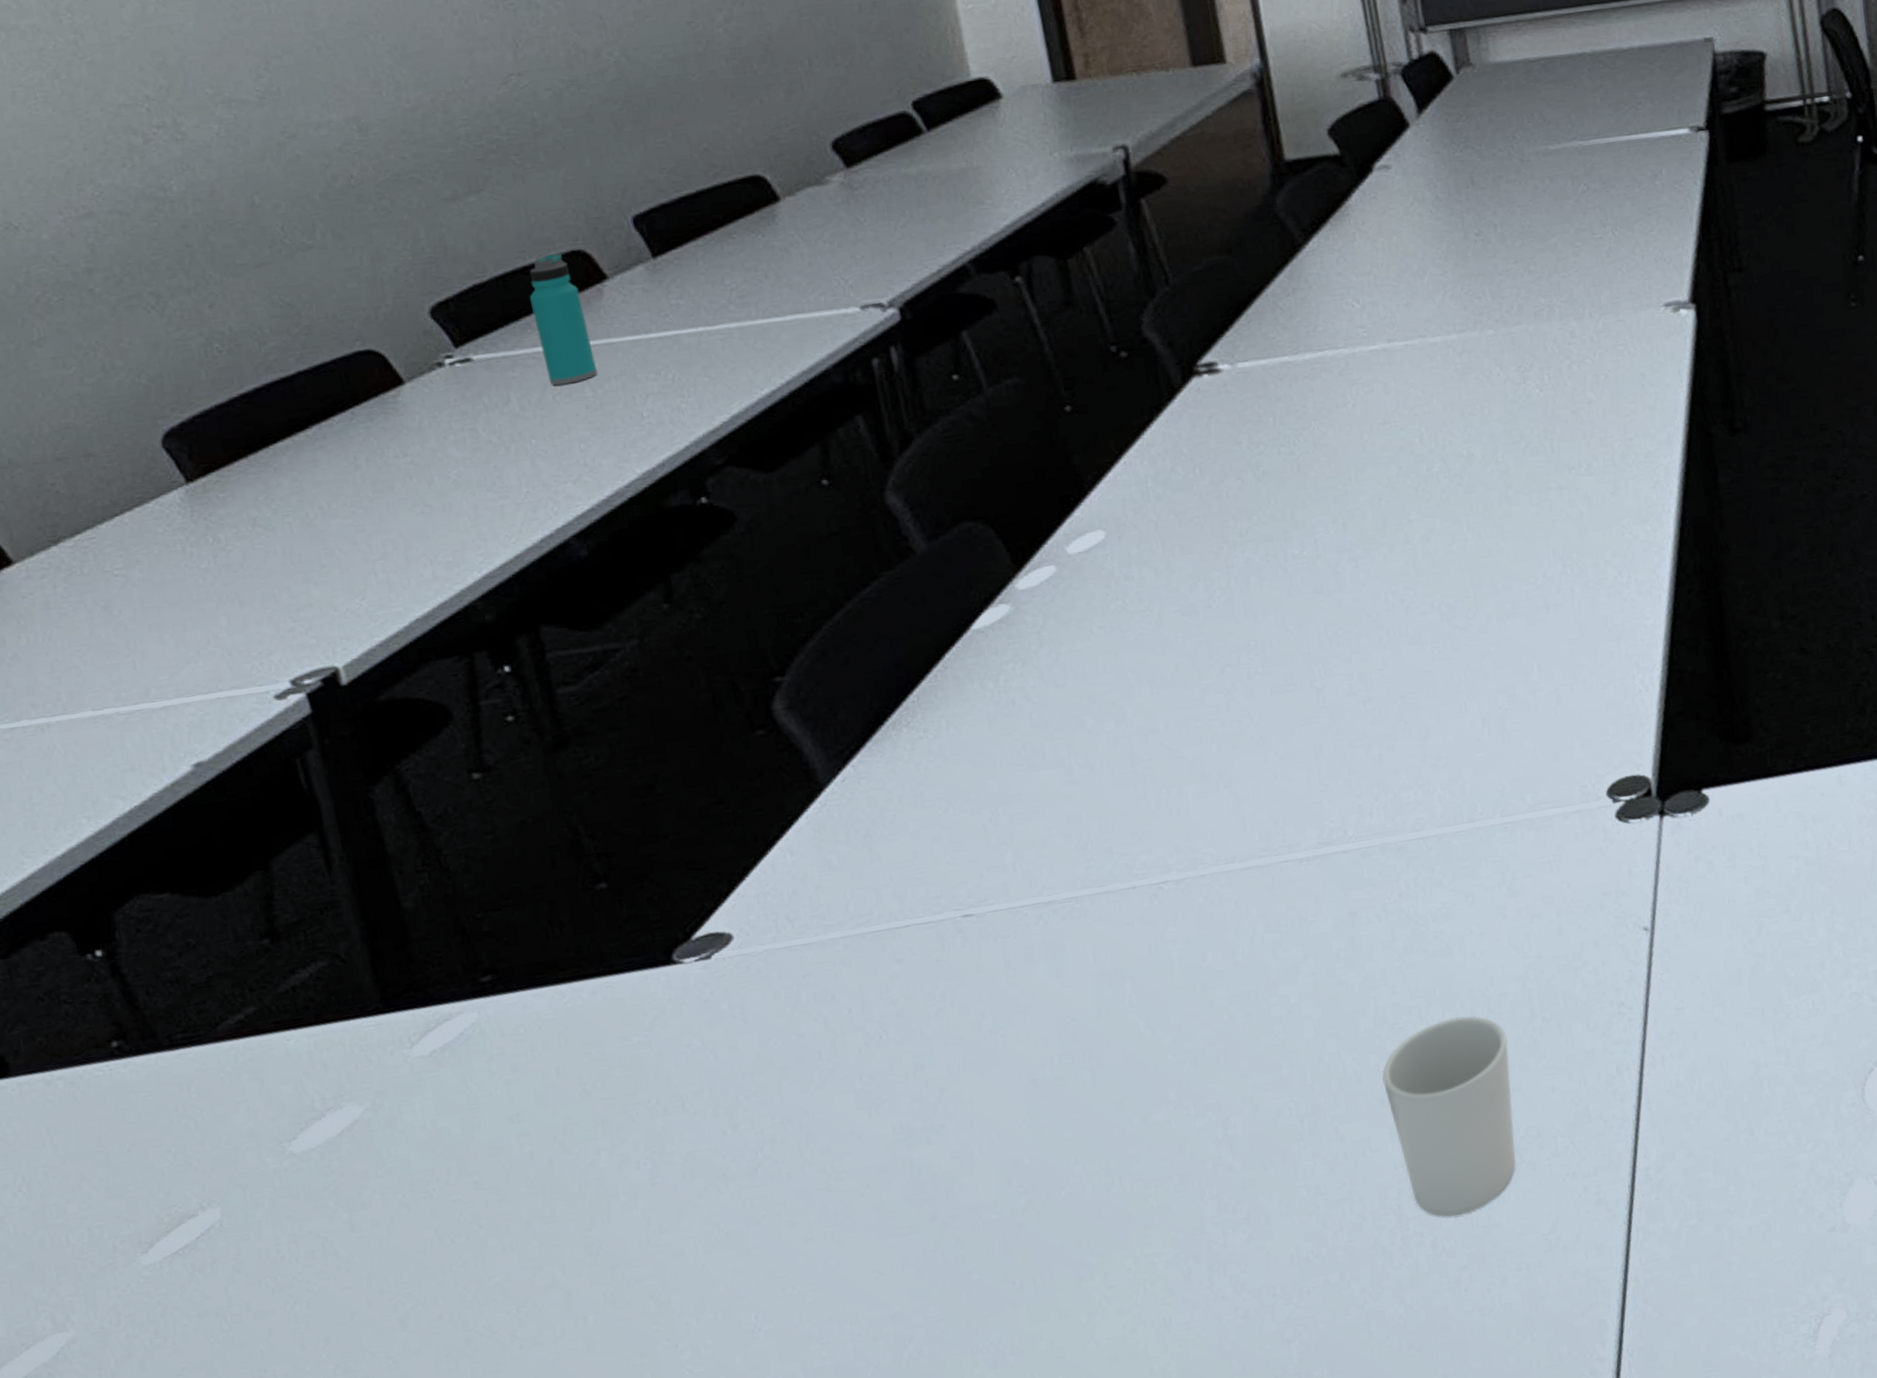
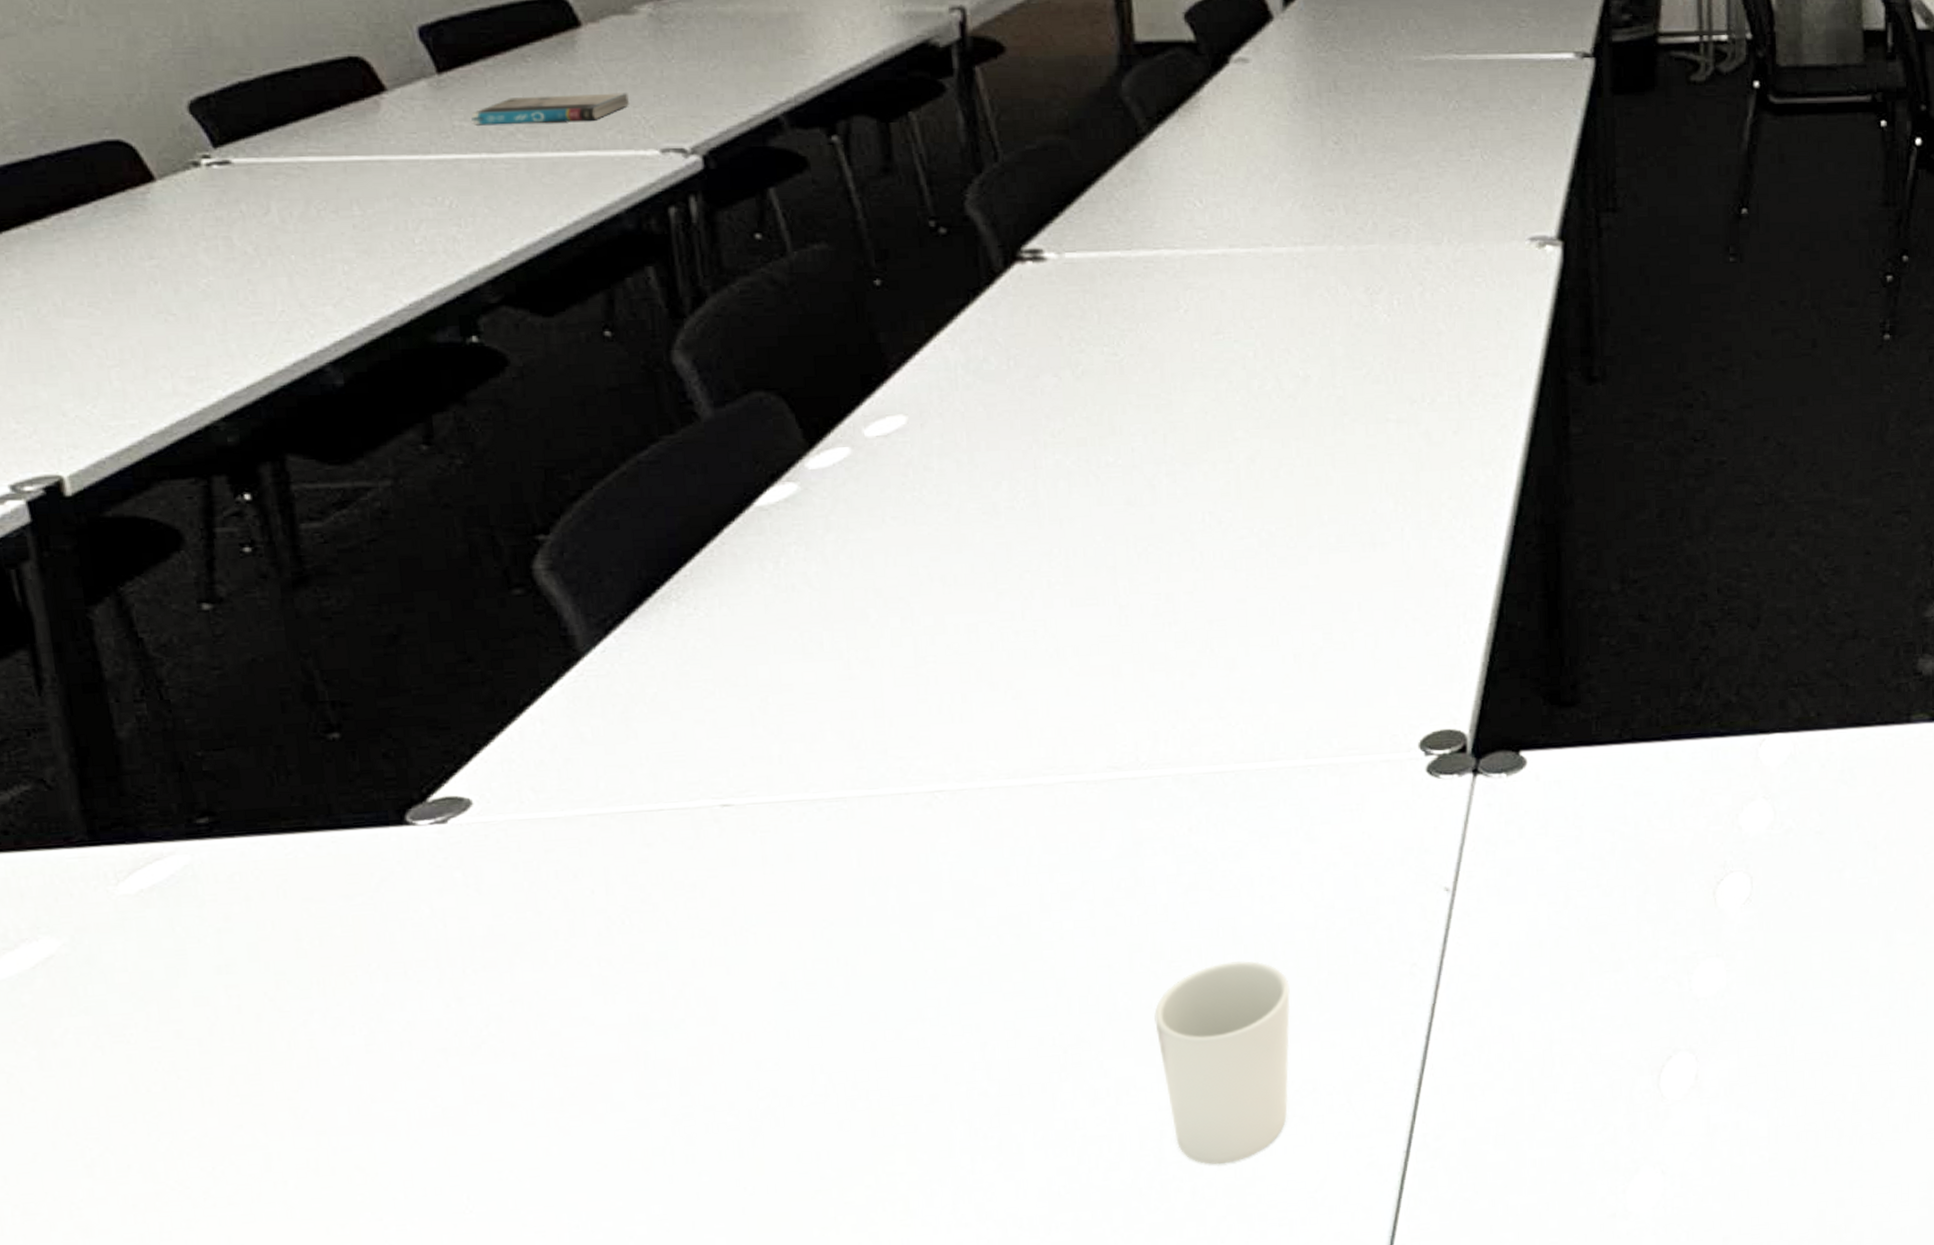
water bottle: present [530,253,598,386] -> none [300,57,369,200]
book: none [686,257,829,302] -> present [471,93,629,126]

